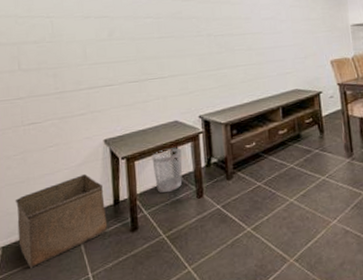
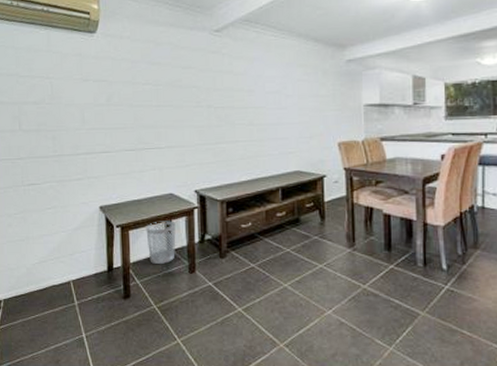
storage bin: present [15,173,108,268] -> none [15,238,101,322]

